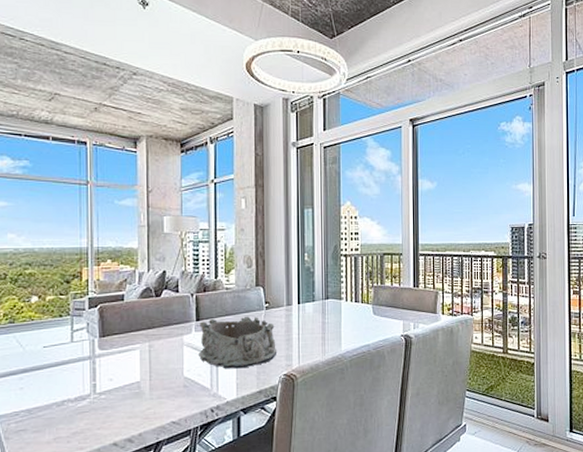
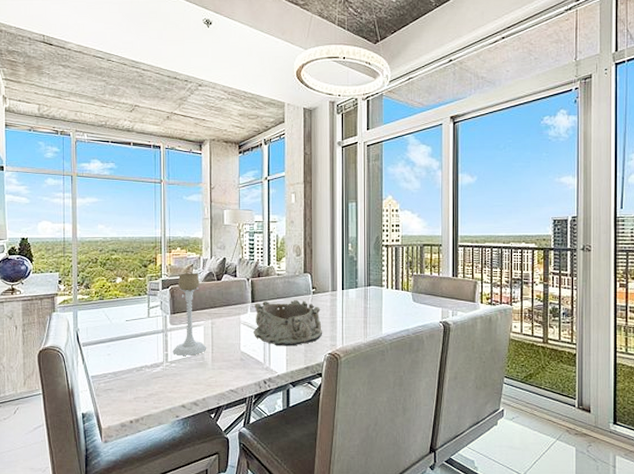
candle holder: none [102,289,144,385] -> present [173,273,207,356]

